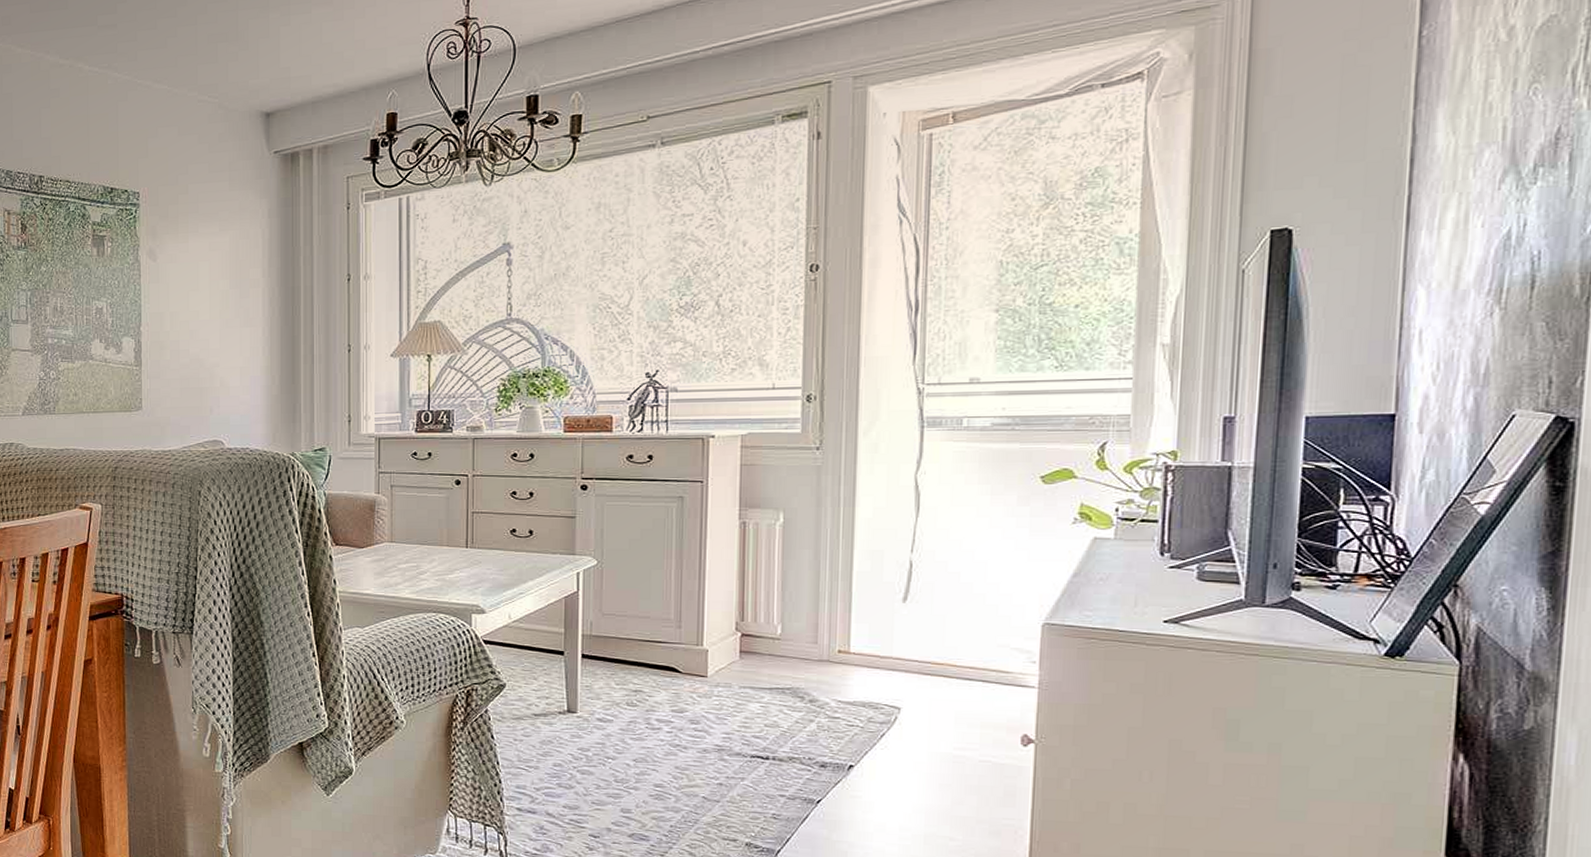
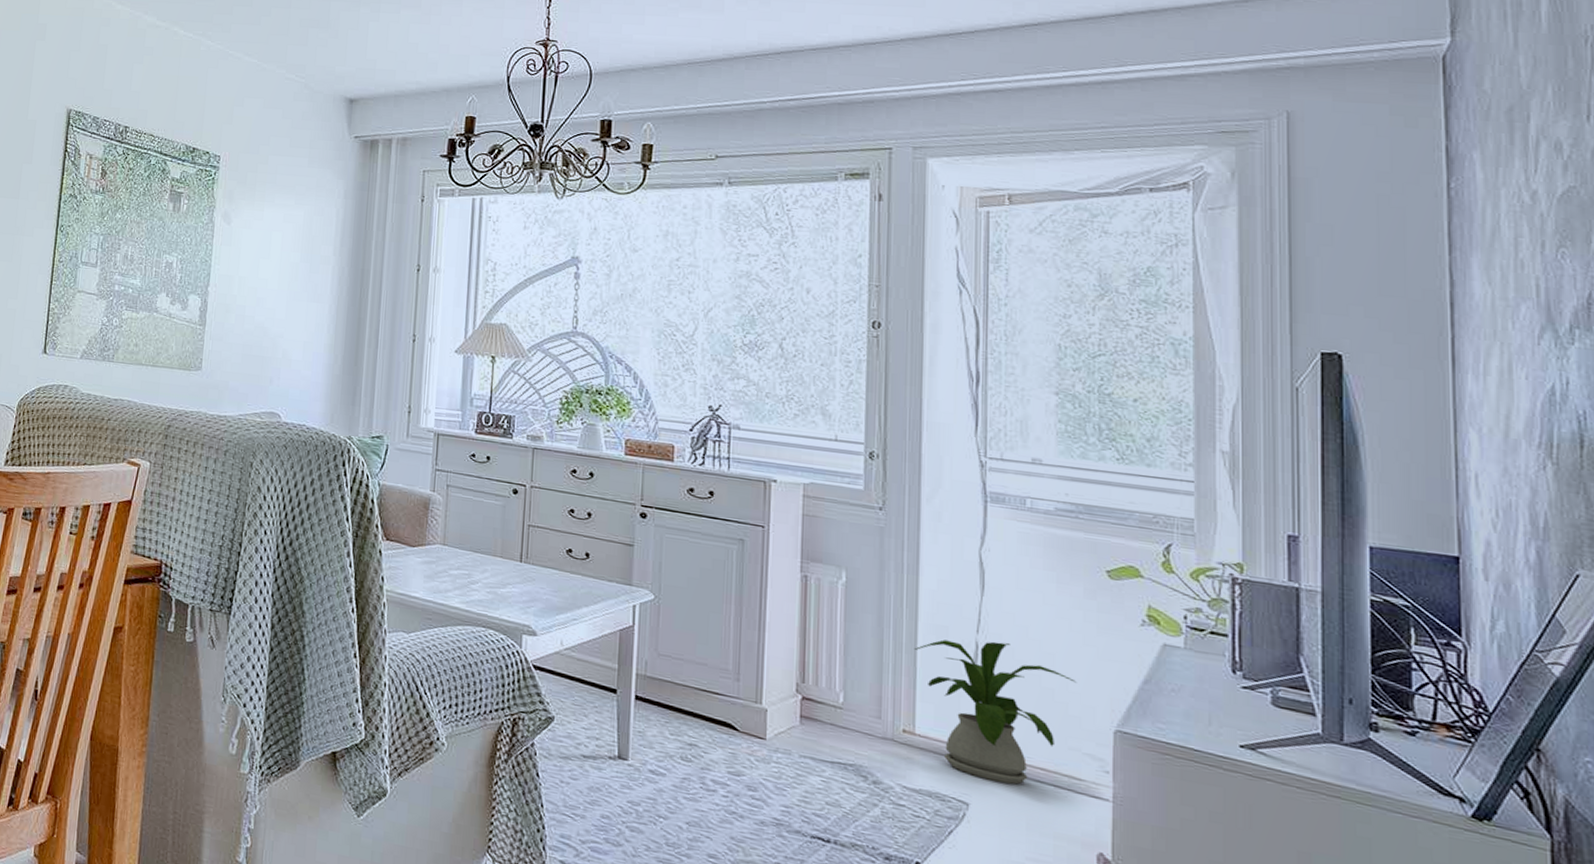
house plant: none [850,558,1008,685] -> present [914,639,1077,785]

